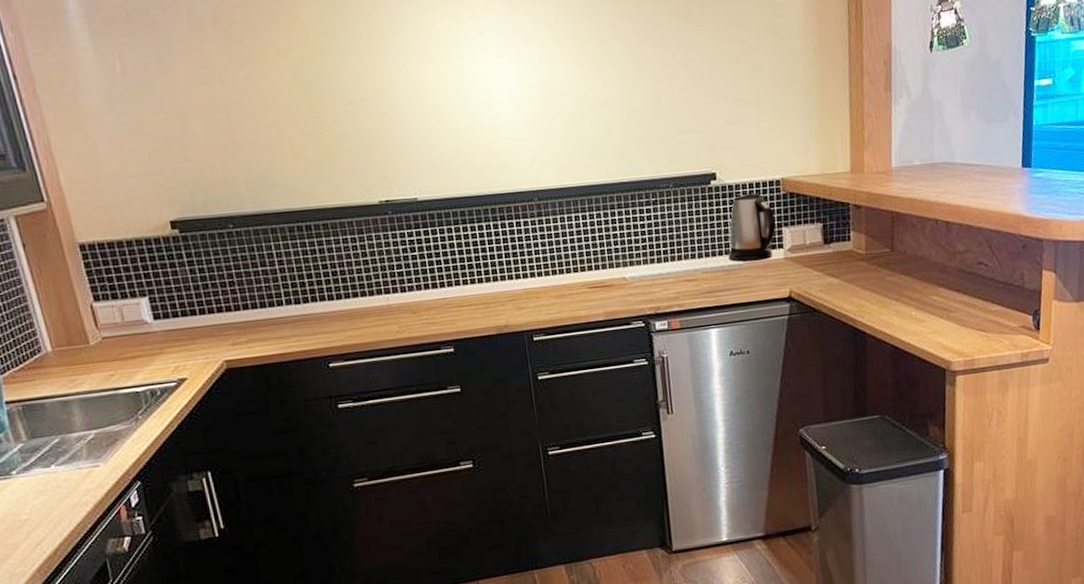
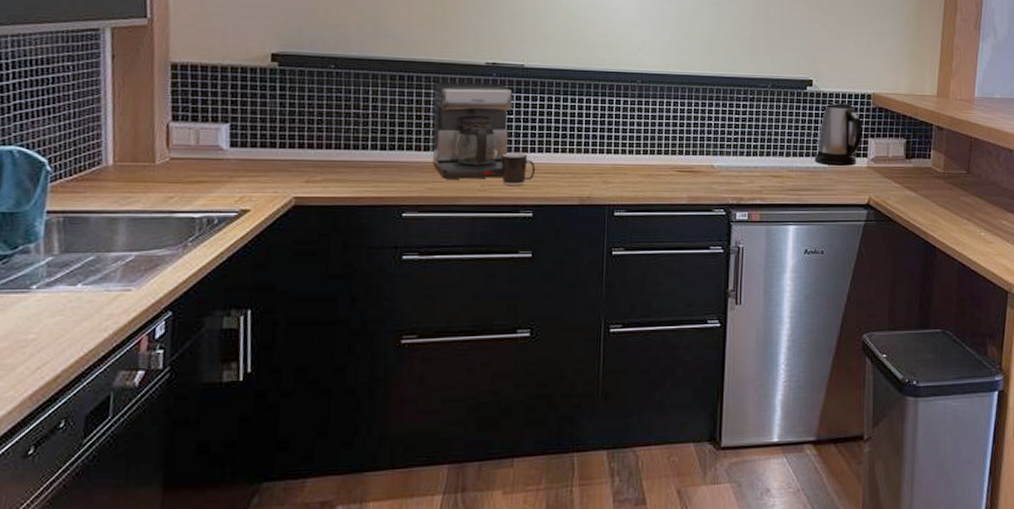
coffee maker: none [332,220,418,325] -> present [432,81,513,179]
mug: none [412,289,449,324] -> present [501,153,536,186]

